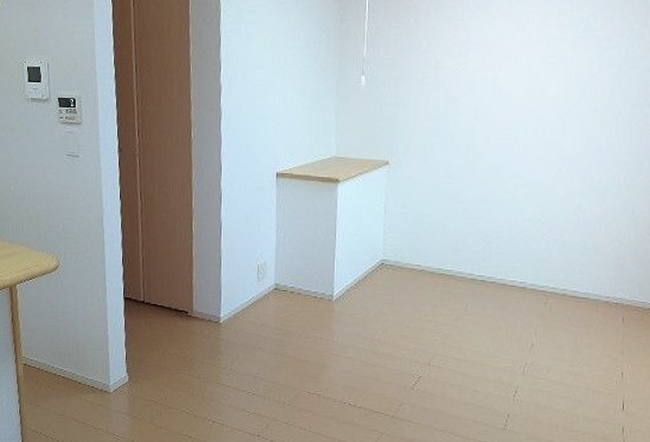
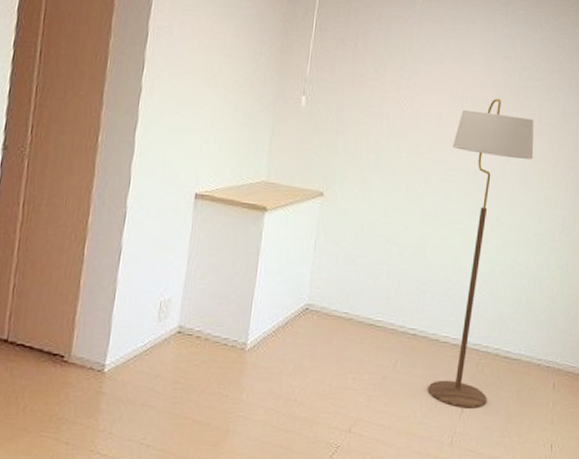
floor lamp: none [498,53,595,343] -> present [427,98,534,409]

